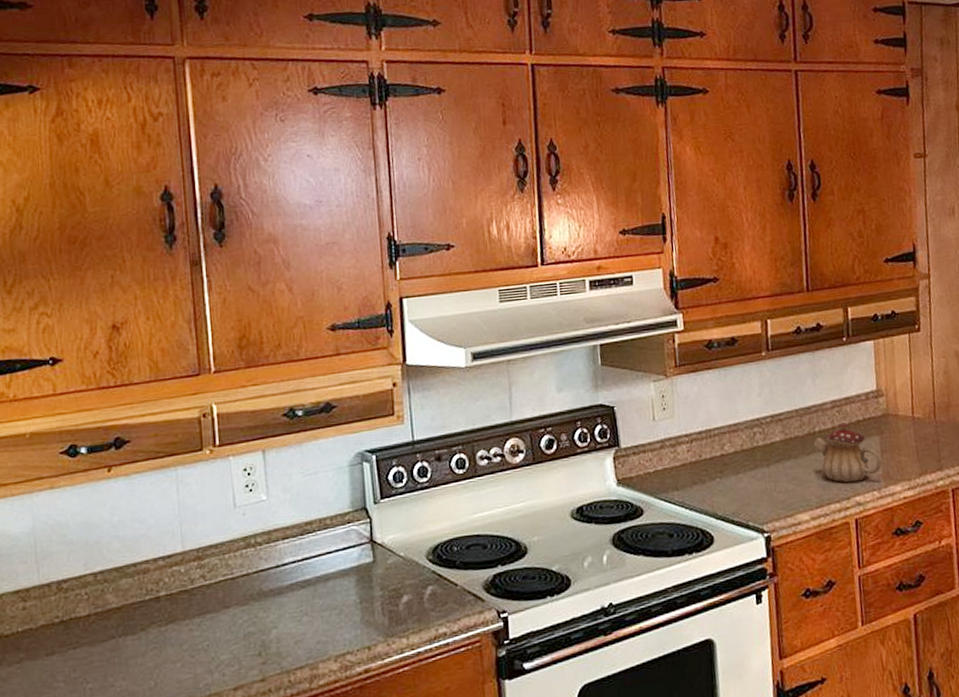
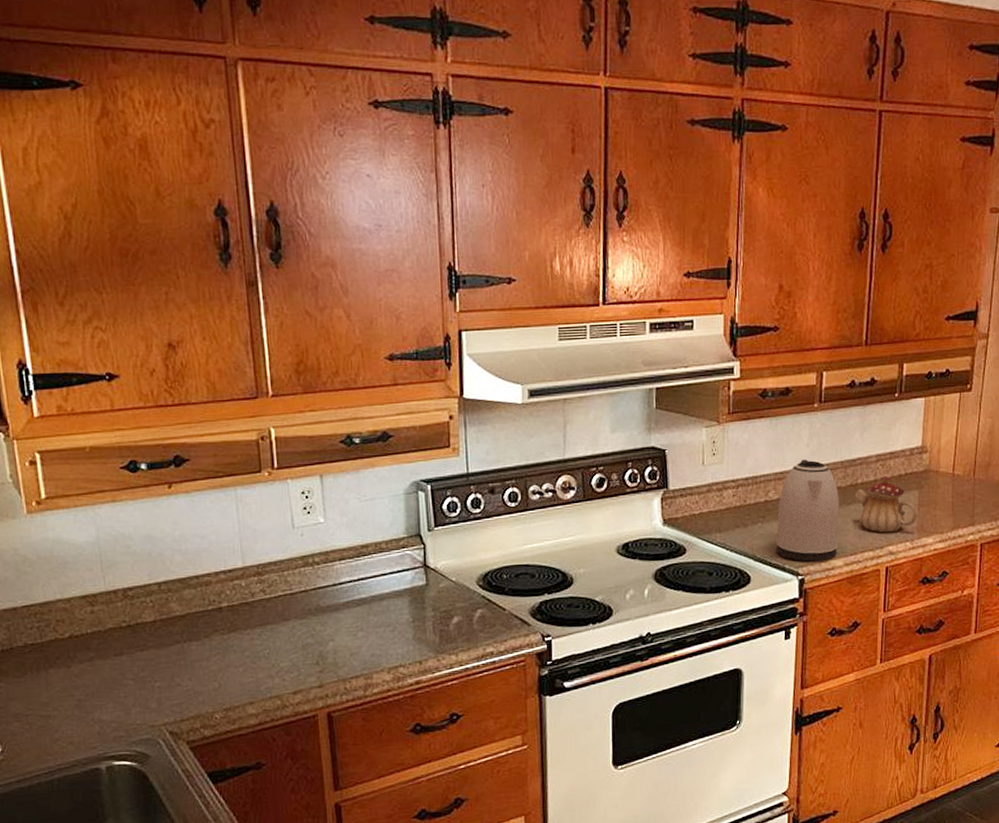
kettle: none [735,409,802,518] -> present [776,459,840,562]

